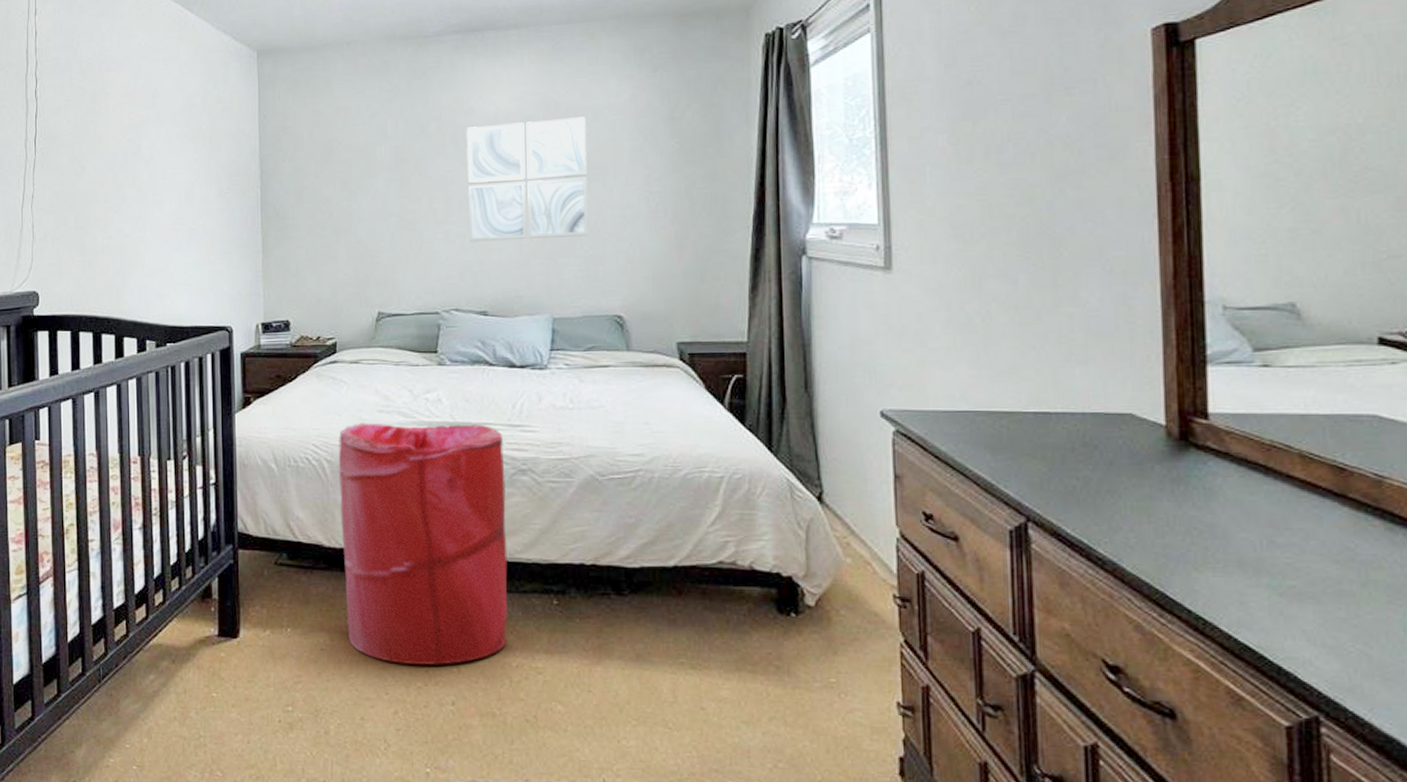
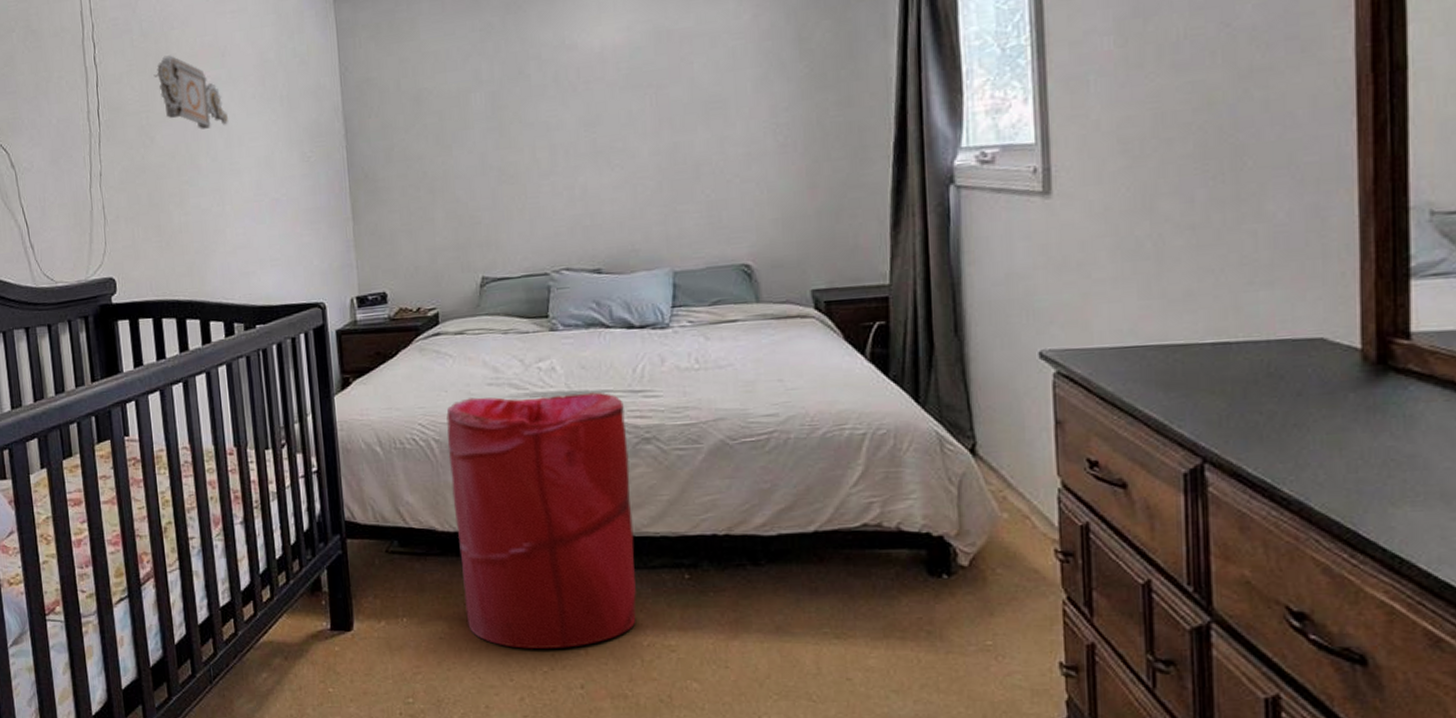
wall decoration: none [89,94,155,162] -> present [153,55,229,129]
wall art: present [466,117,589,242] -> none [569,44,710,194]

